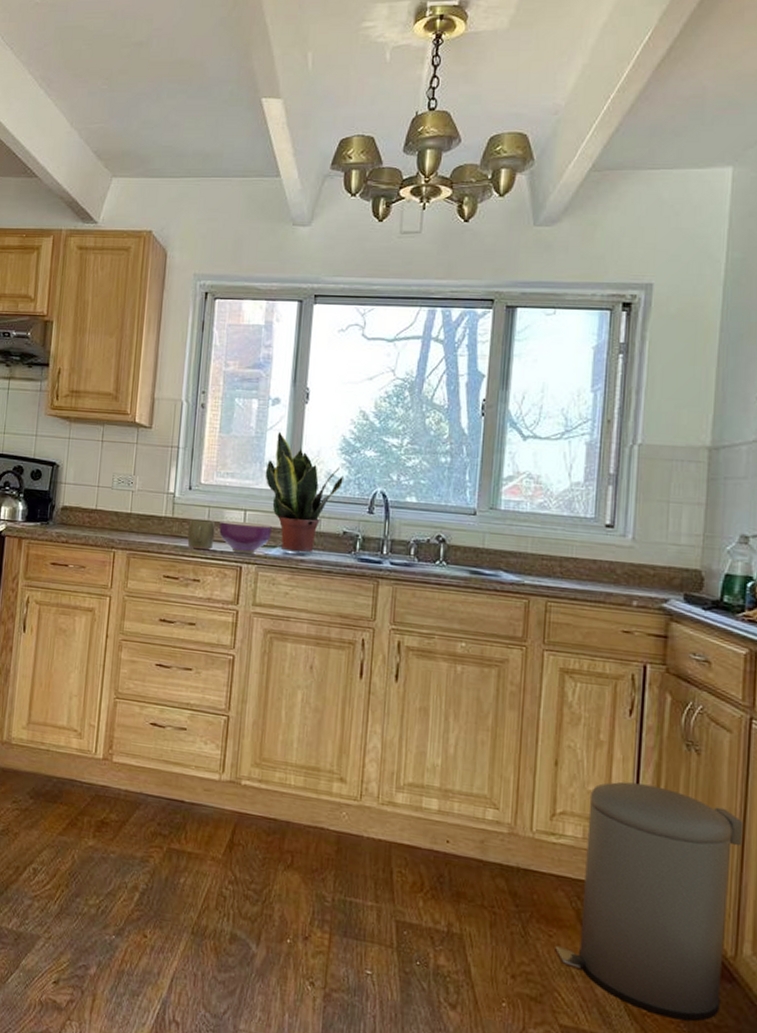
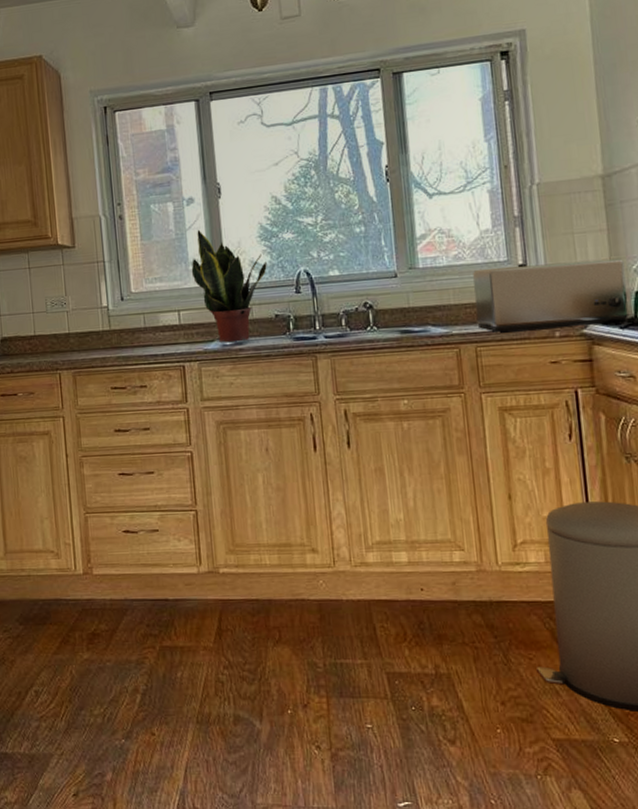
mug: present [187,519,216,550] -> none [126,326,154,356]
bowl: present [219,520,272,555] -> none [156,321,208,353]
toaster: none [552,522,718,605] -> present [473,259,629,333]

